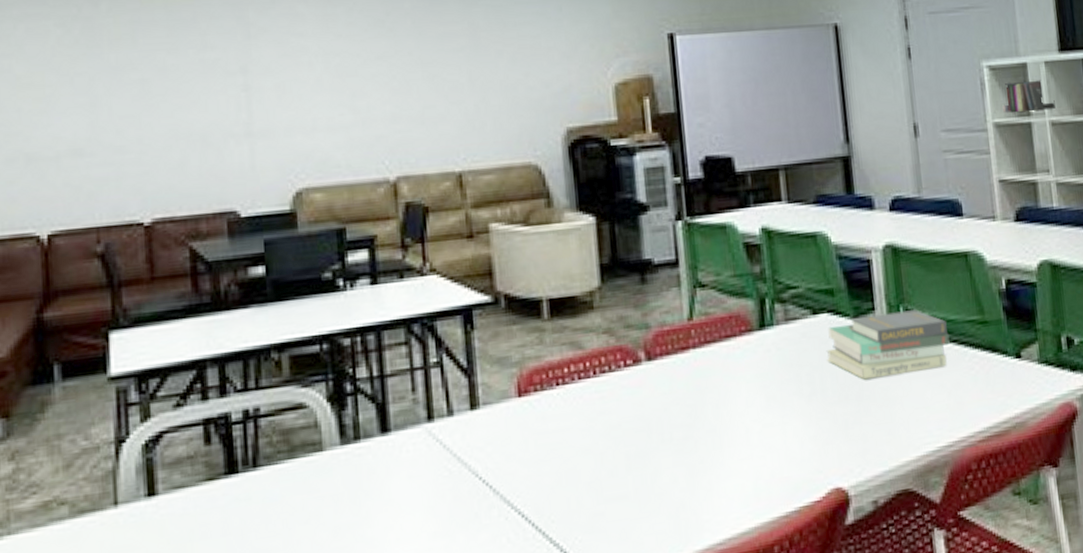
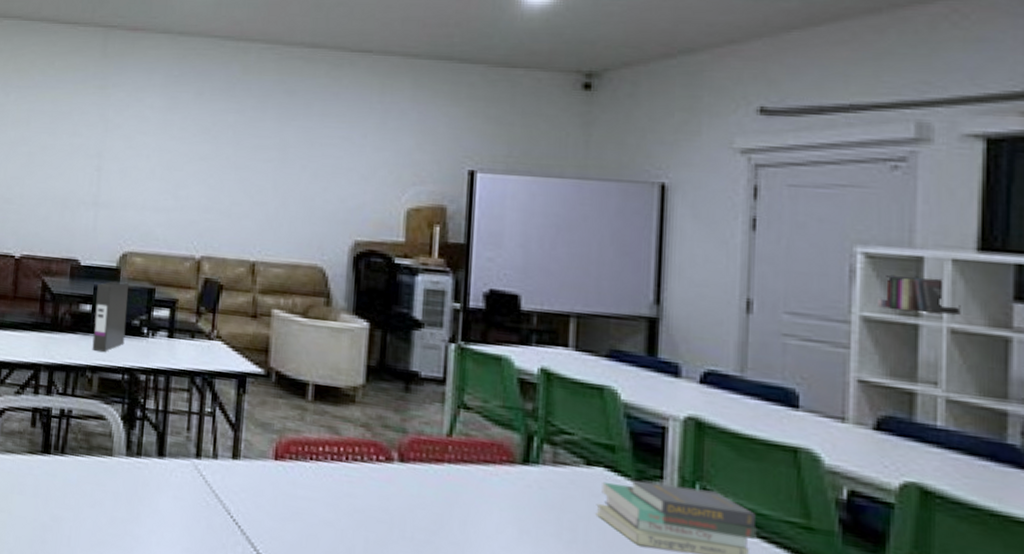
binder: none [268,227,317,324] -> present [92,281,129,352]

